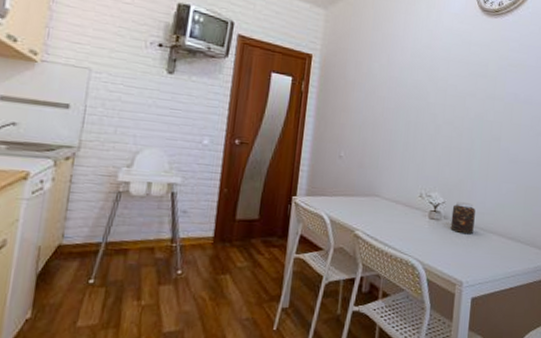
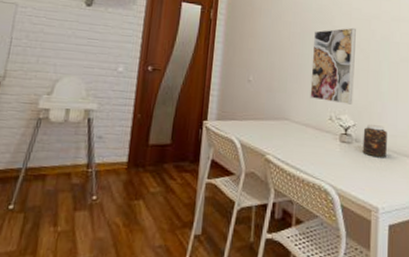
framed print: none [401,104,451,182] -> present [310,27,356,105]

